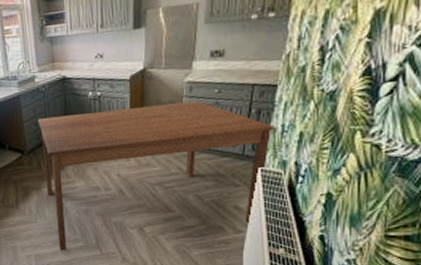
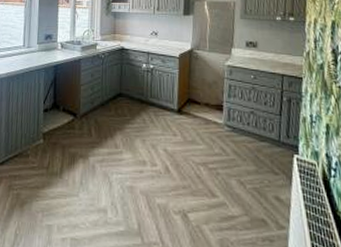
dining table: present [38,100,274,250] -> none [93,83,304,235]

